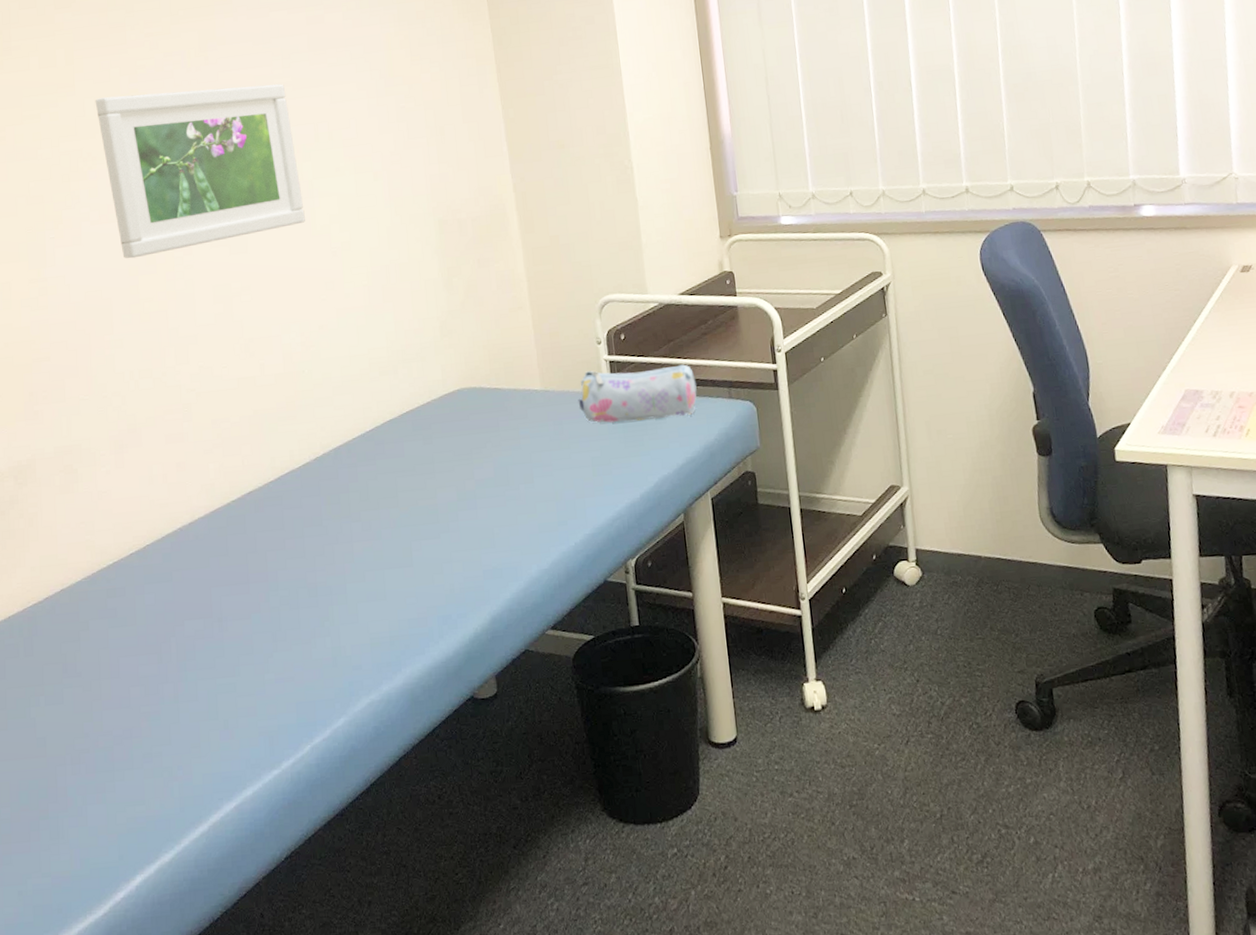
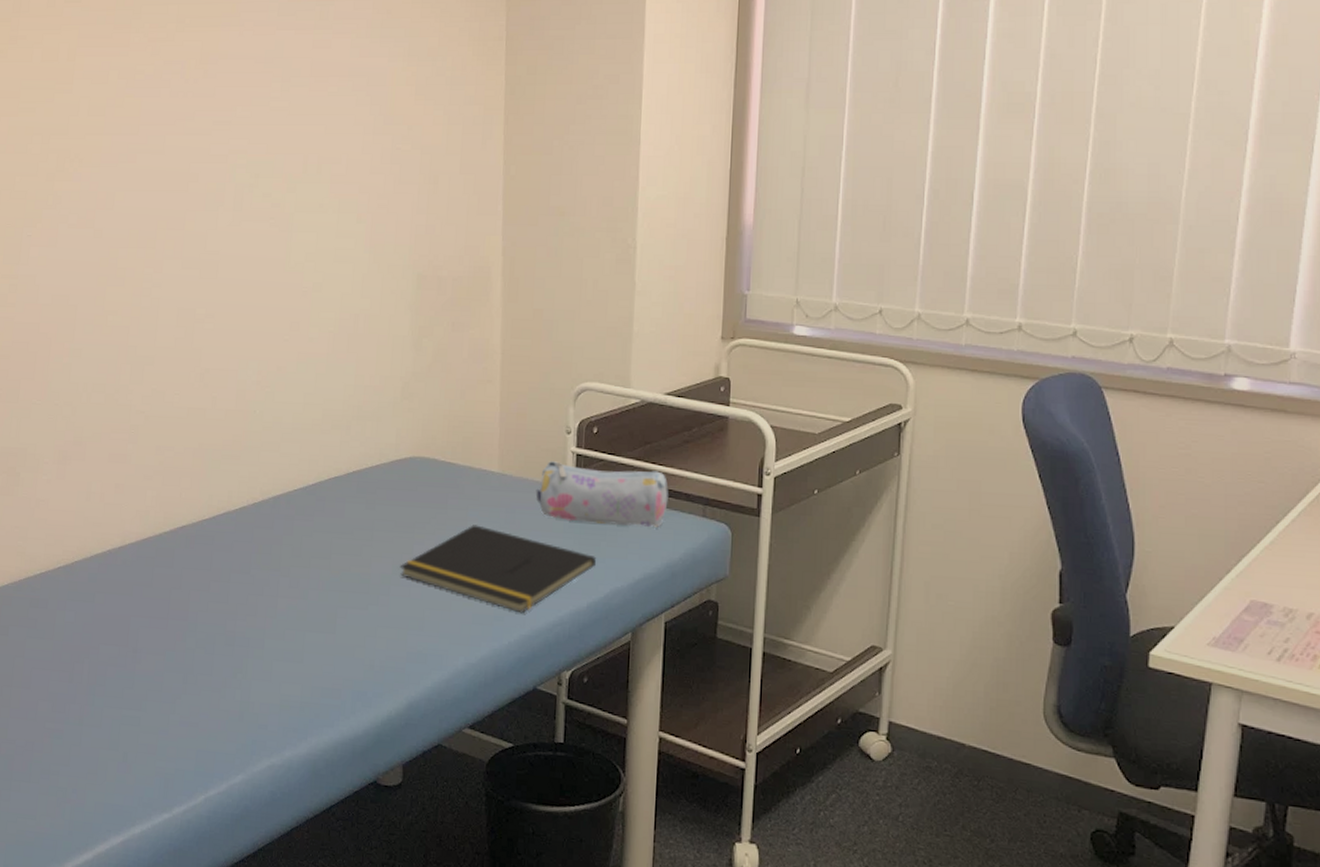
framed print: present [95,84,305,259] -> none [90,99,281,268]
notepad: none [463,441,643,515] -> present [399,525,597,614]

